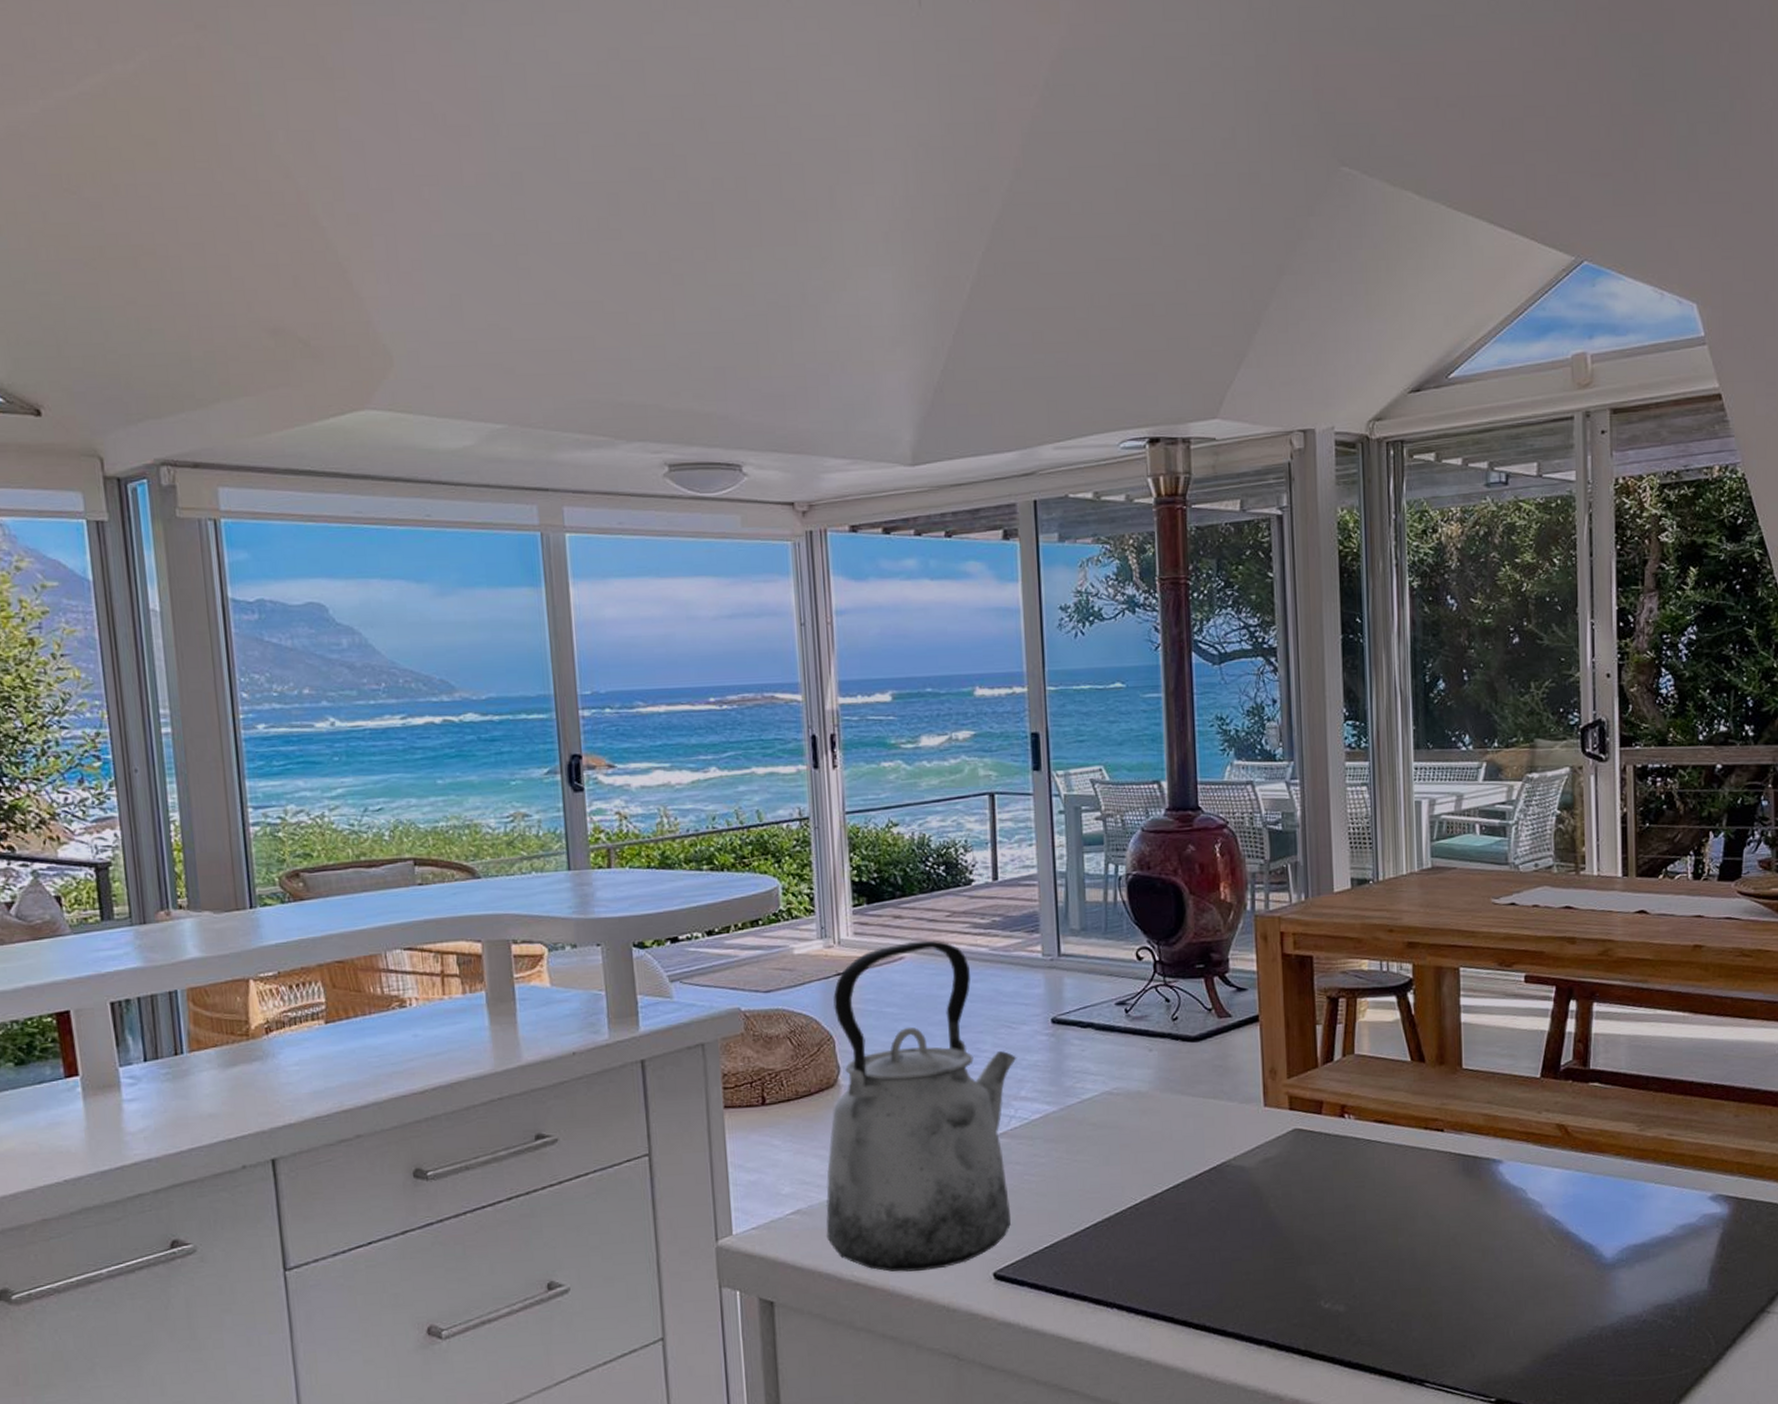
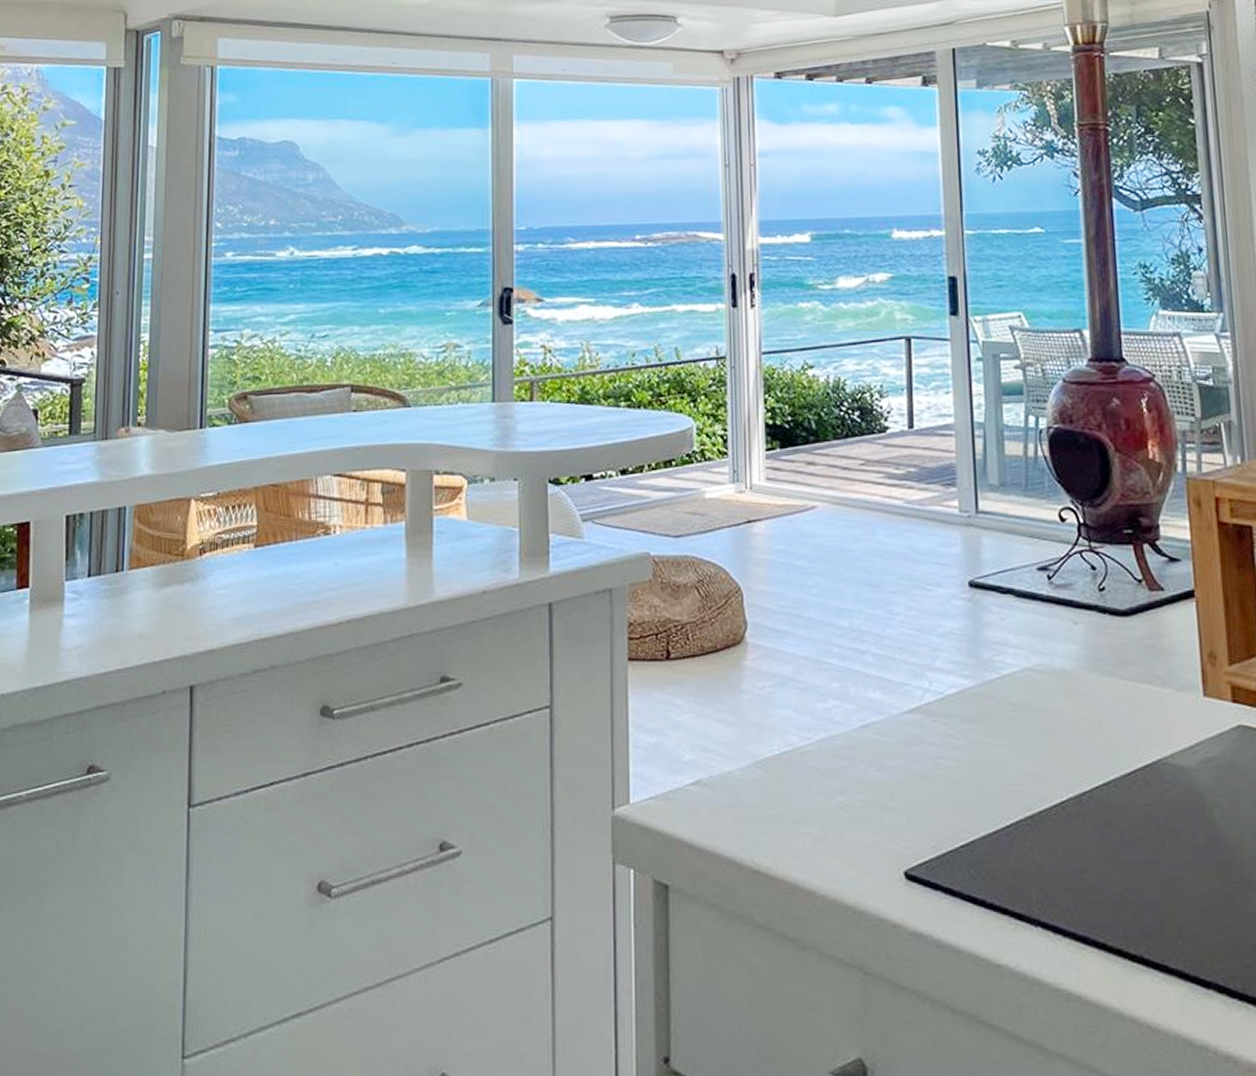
kettle: present [826,940,1017,1272] -> none [726,489,932,862]

